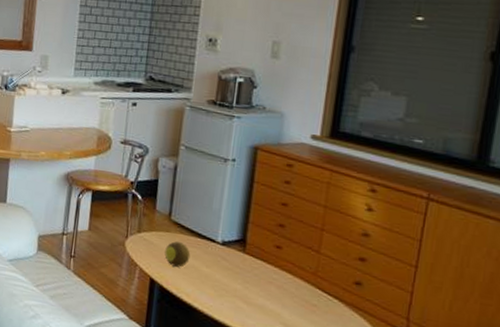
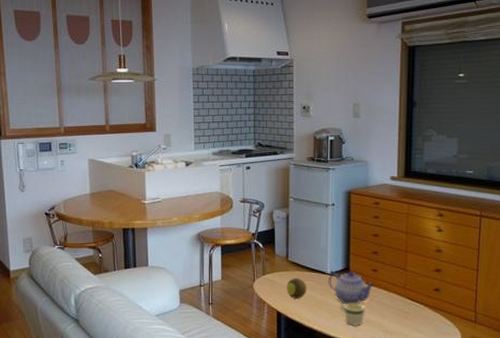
teapot: none [216,242,276,285] -> present [327,271,374,305]
mug: none [230,282,260,312] -> present [341,303,365,326]

